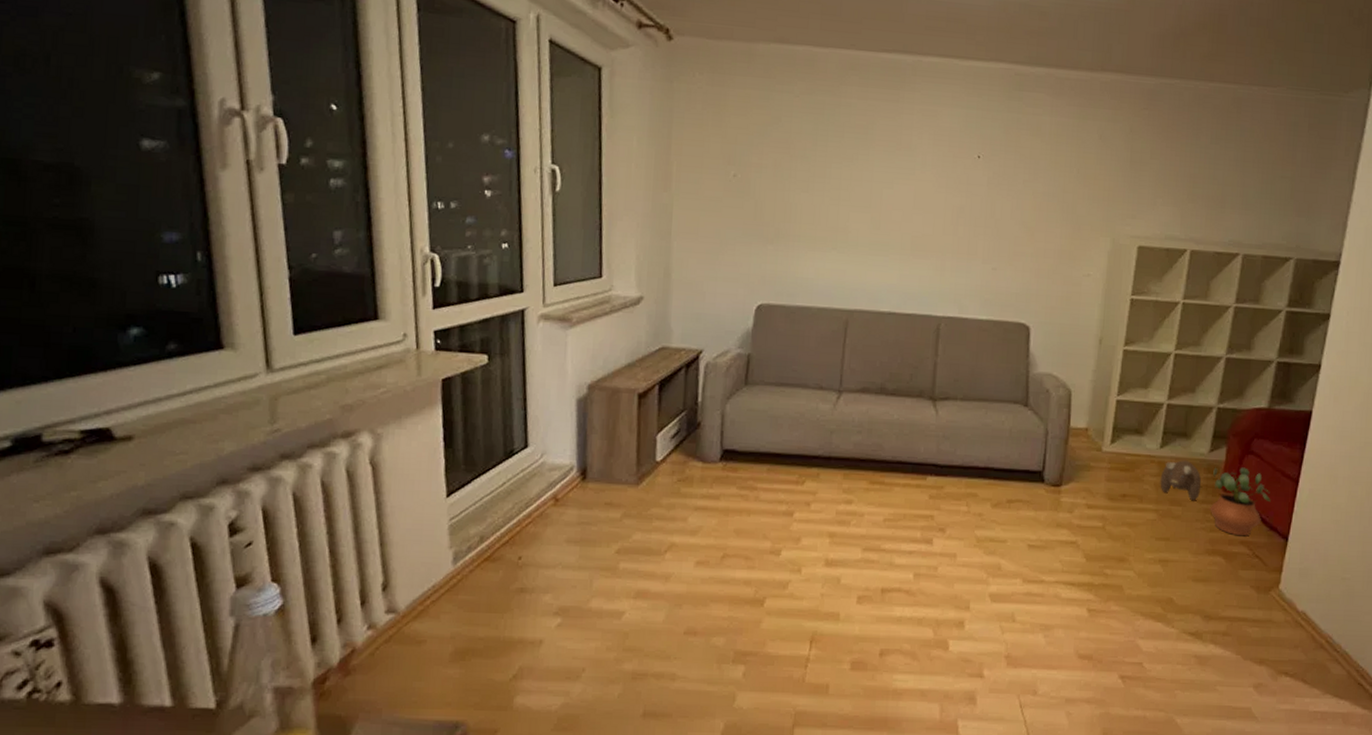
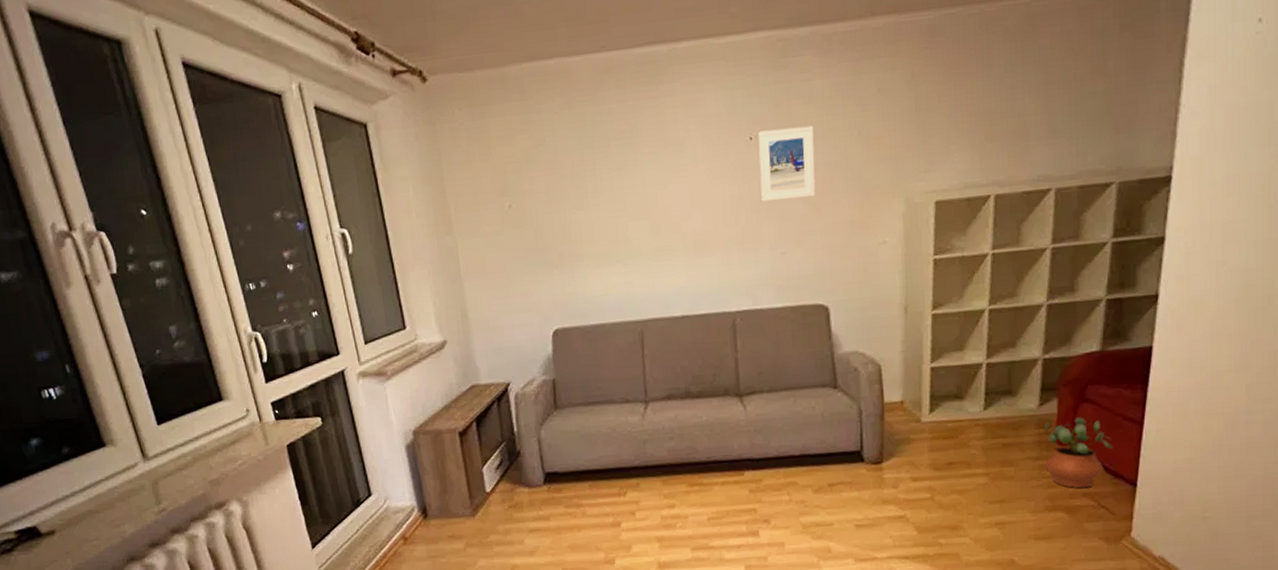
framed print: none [980,152,1038,221] -> present [757,125,816,202]
plush toy: present [1160,460,1202,501] -> none [987,418,1033,460]

